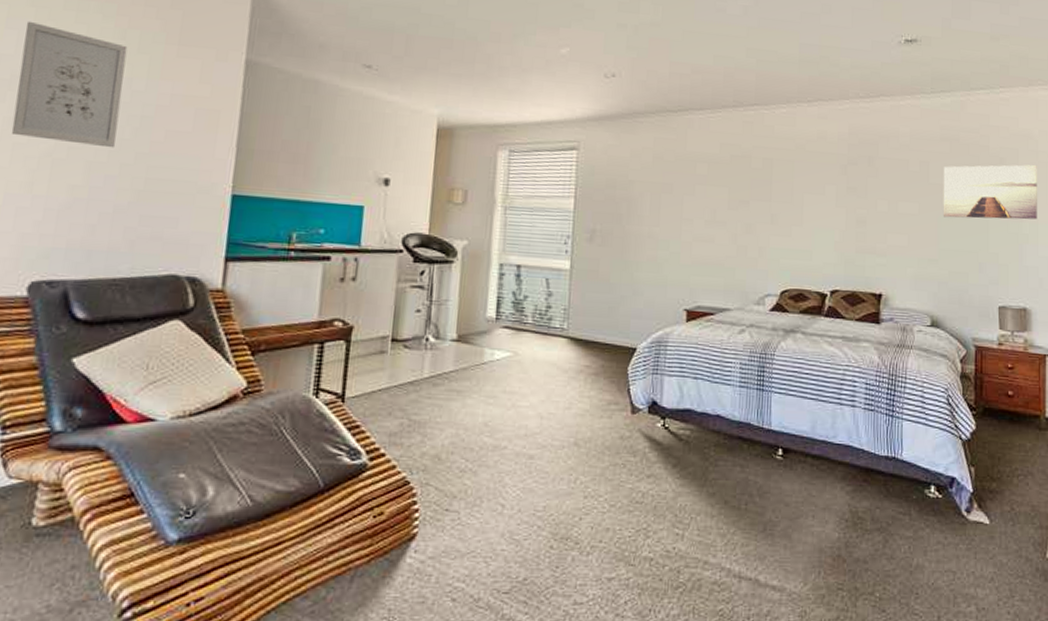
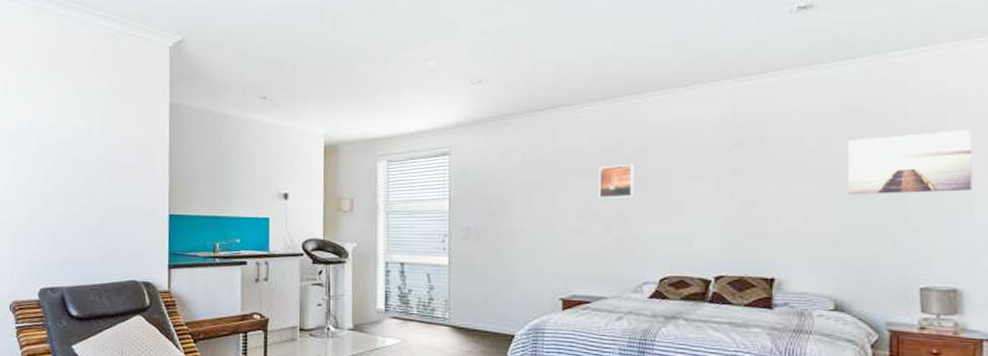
wall art: present [11,21,128,148] -> none [16,90,85,184]
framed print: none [726,173,760,208] -> present [599,164,634,199]

